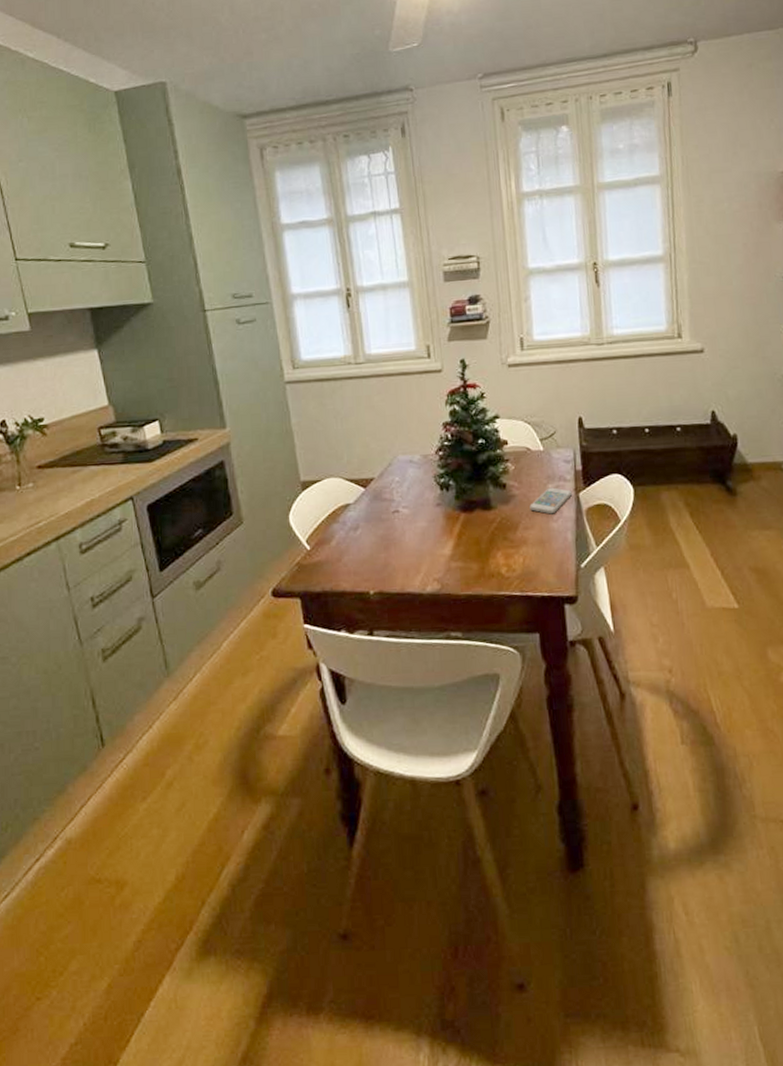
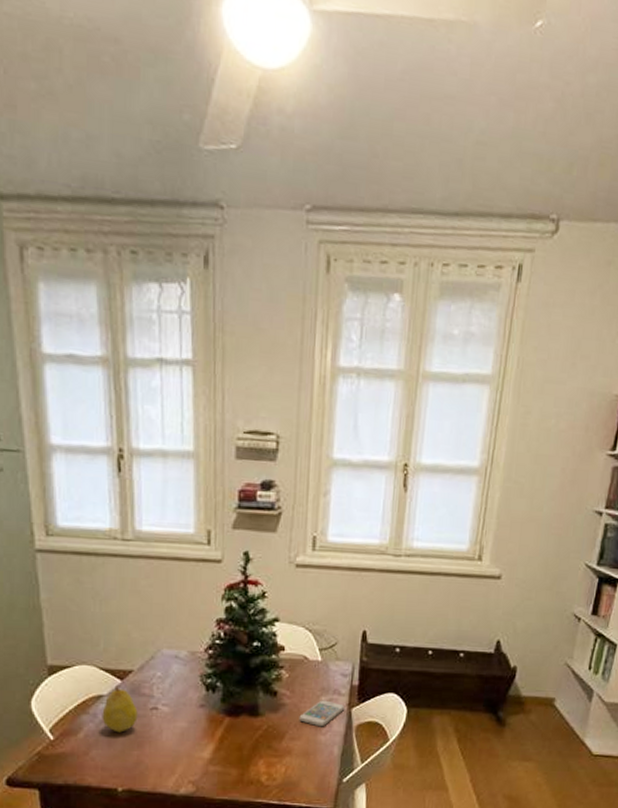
fruit: none [350,493,382,538] -> present [102,685,138,733]

